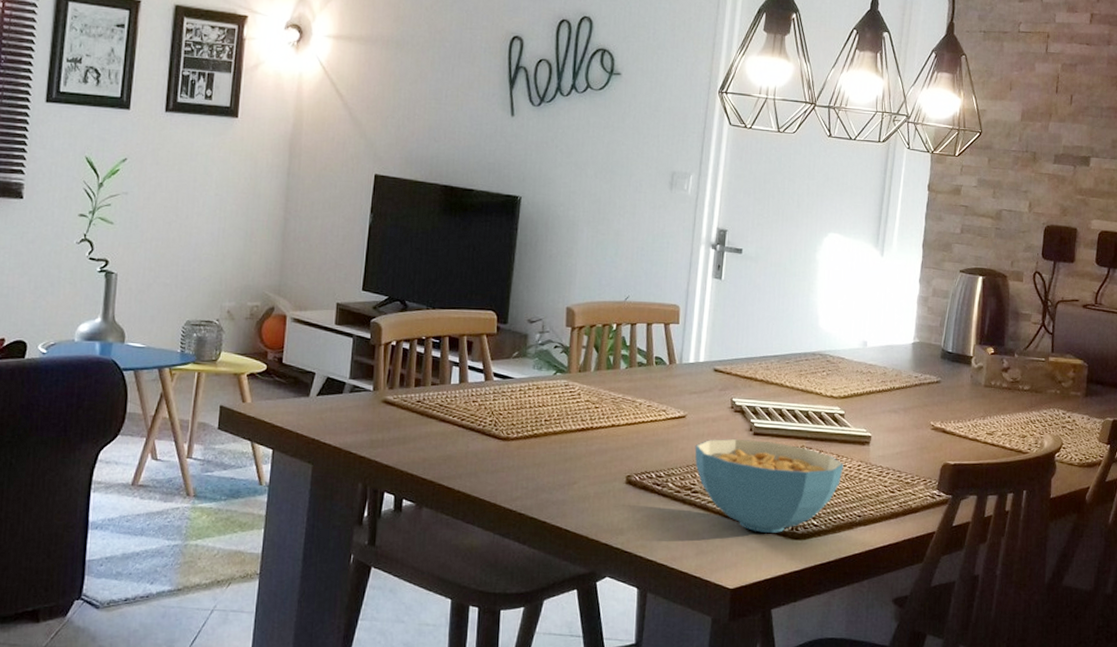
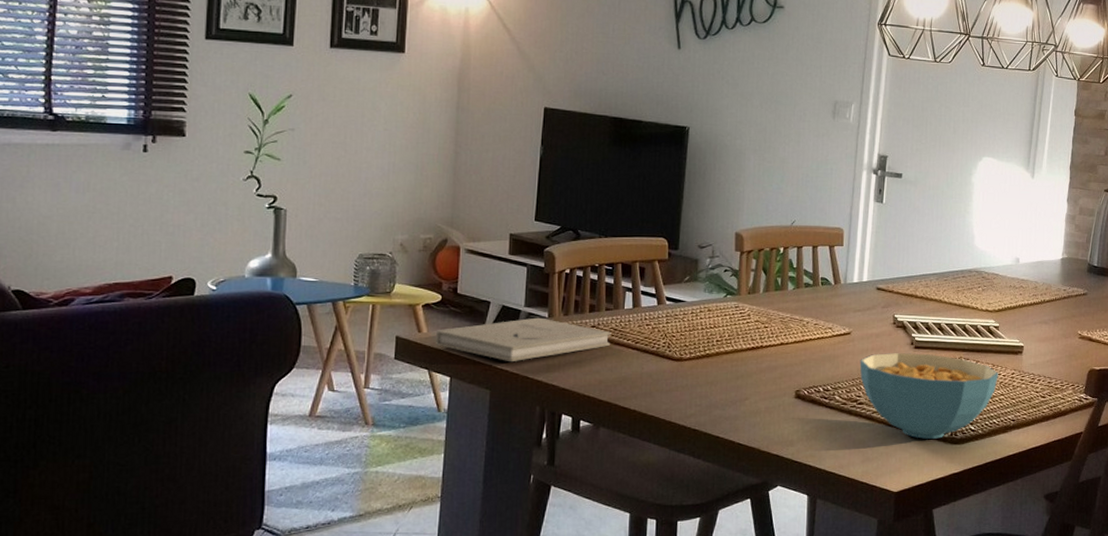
book: none [258,390,437,436] -> present [435,317,611,362]

